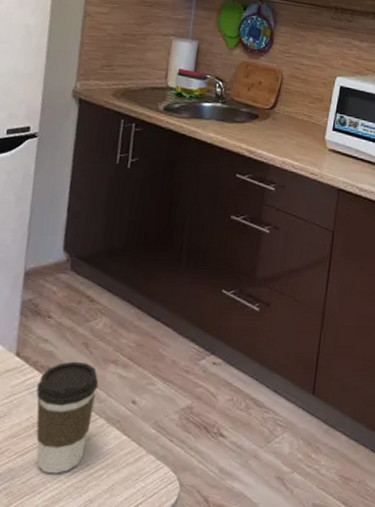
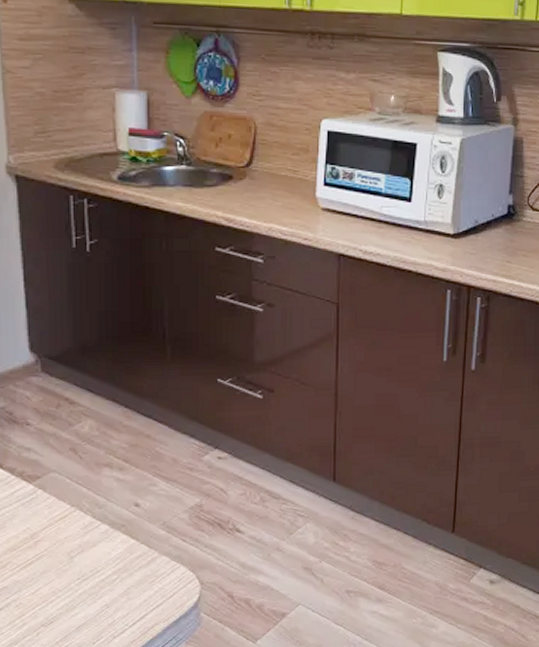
coffee cup: present [36,361,99,474] -> none [28,468,95,583]

